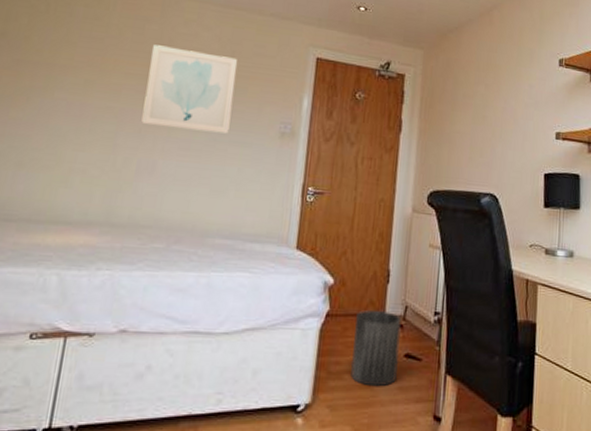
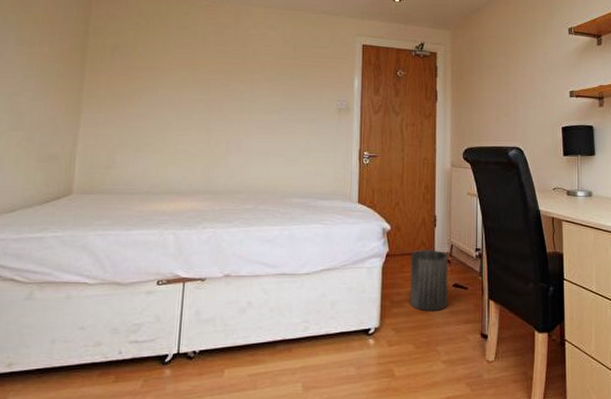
wall art: present [141,44,237,134] -> none [227,45,299,113]

